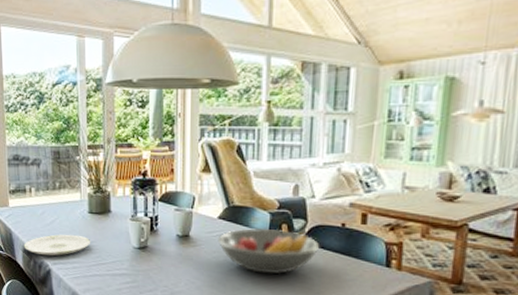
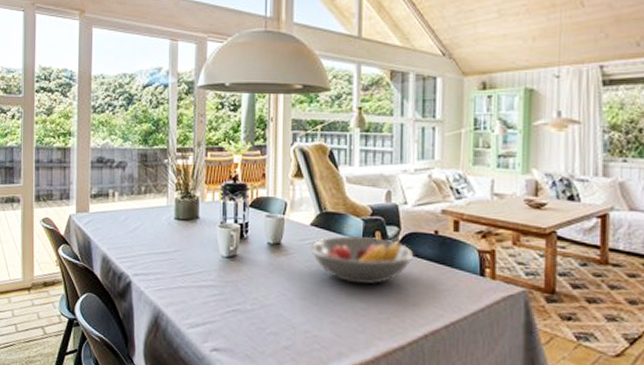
plate: present [23,234,91,256] -> none [102,242,177,267]

